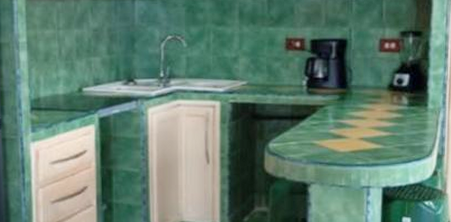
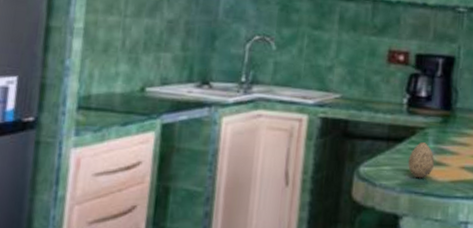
decorative egg: none [312,119,336,151] -> present [408,142,435,179]

